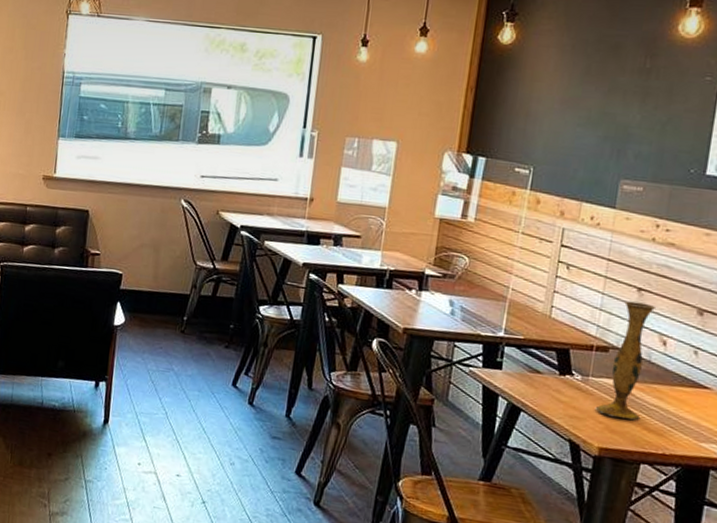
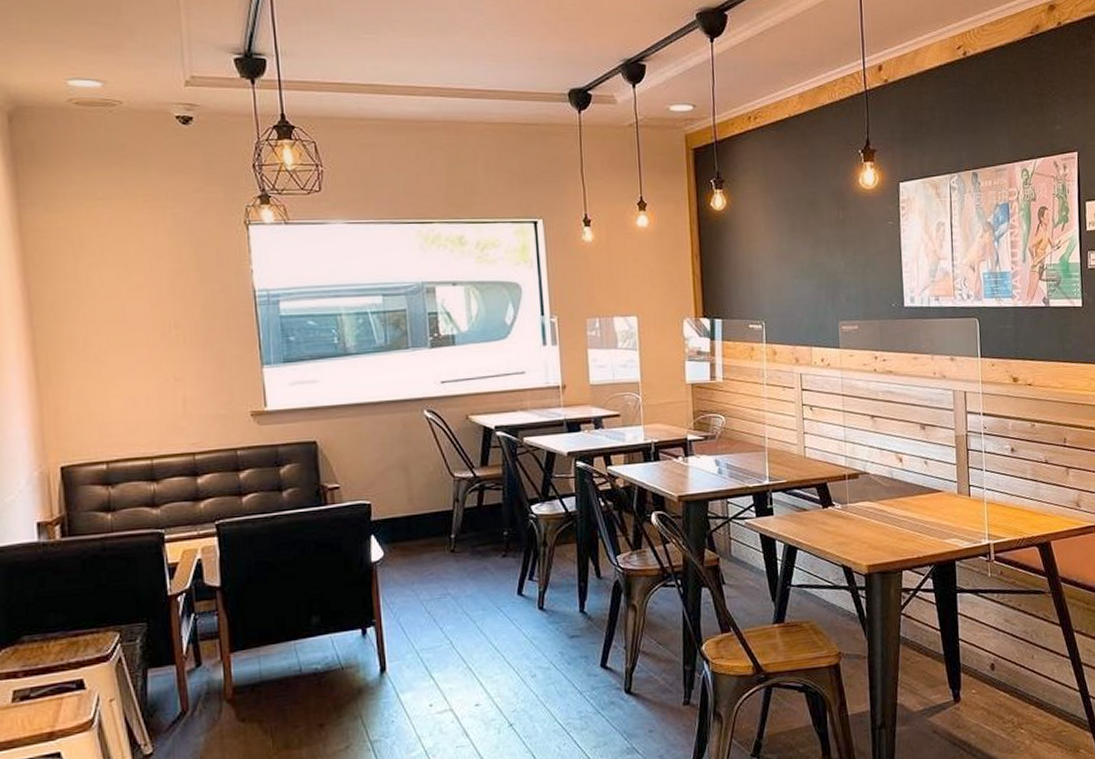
vase: present [595,301,657,421] -> none [857,428,895,535]

